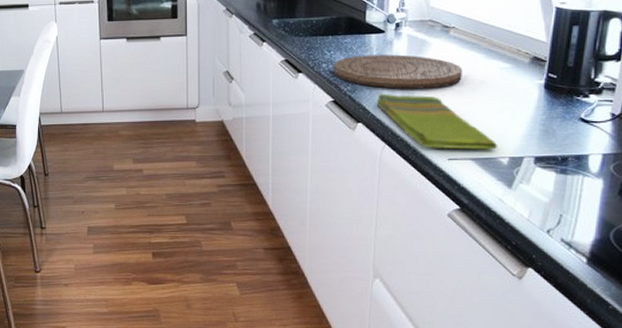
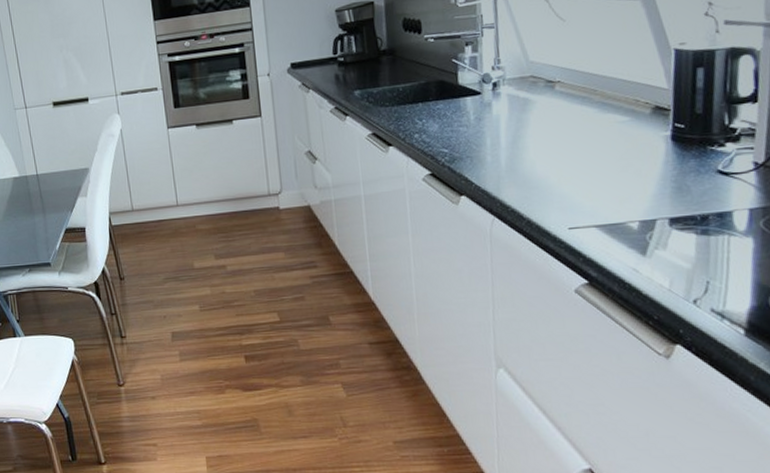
cutting board: present [334,54,463,89] -> none [427,116,575,156]
dish towel: present [376,93,498,150] -> none [479,159,625,218]

